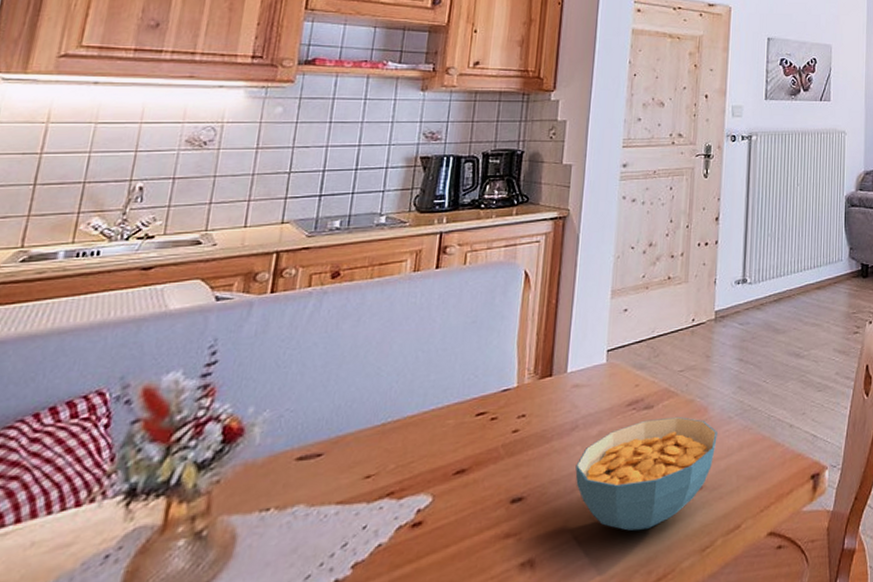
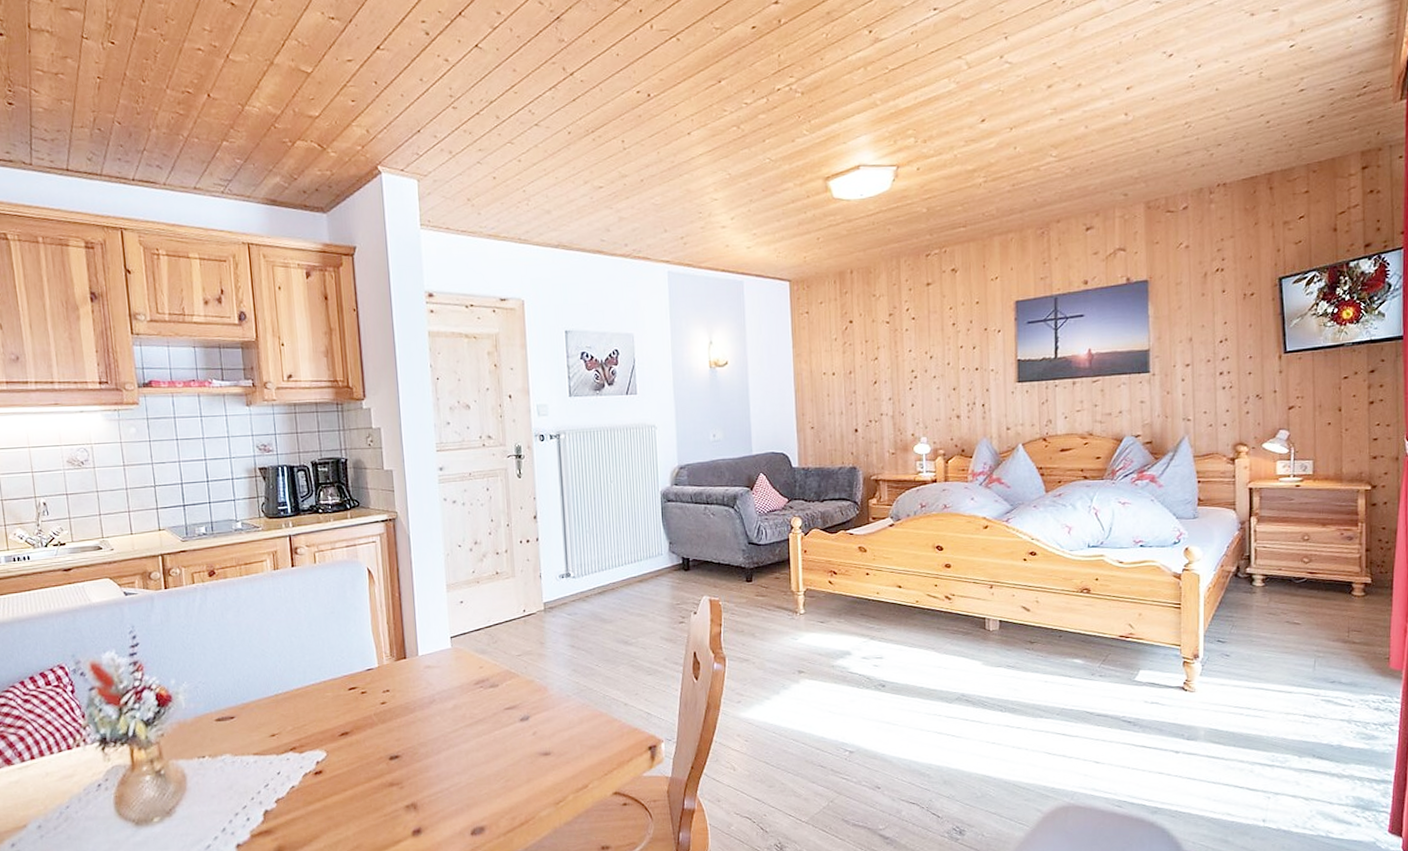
cereal bowl: present [575,416,718,531] -> none [438,694,559,786]

